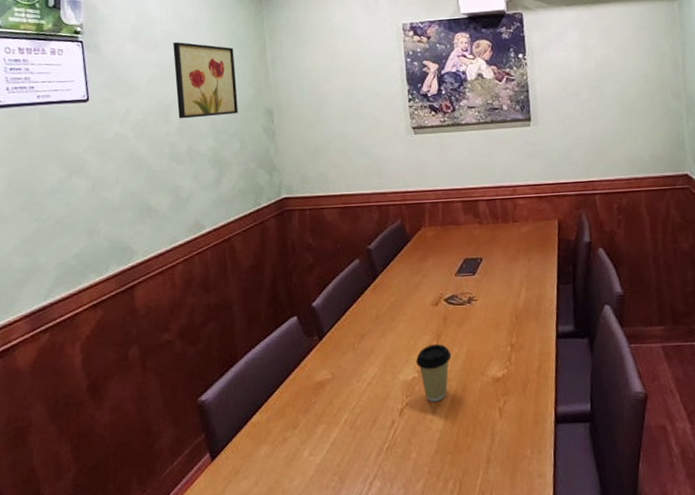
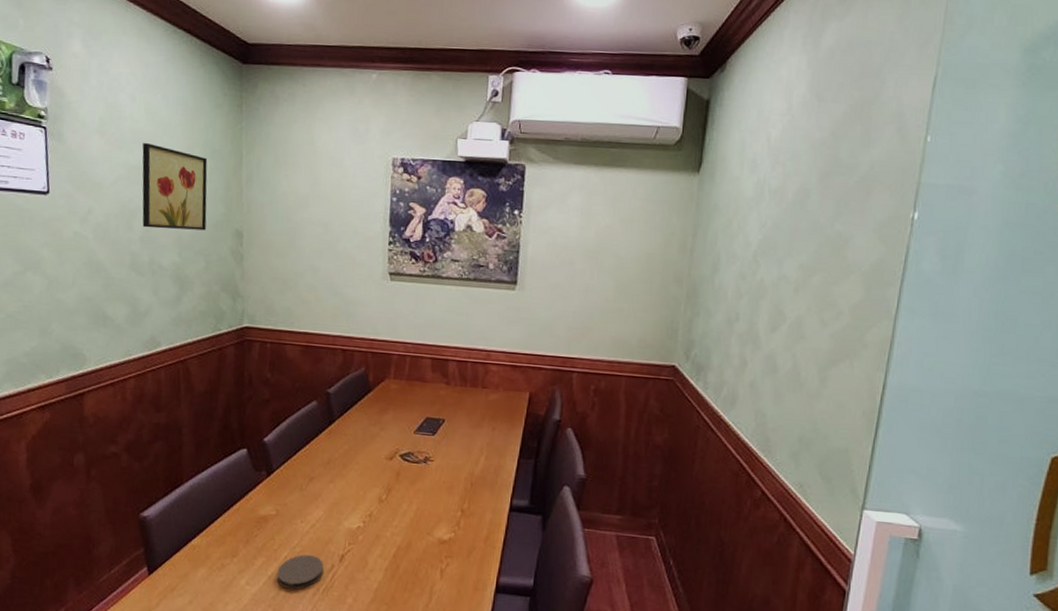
coaster: none [339,414,385,453] -> present [276,554,324,590]
coffee cup: present [416,344,452,402] -> none [363,497,400,553]

